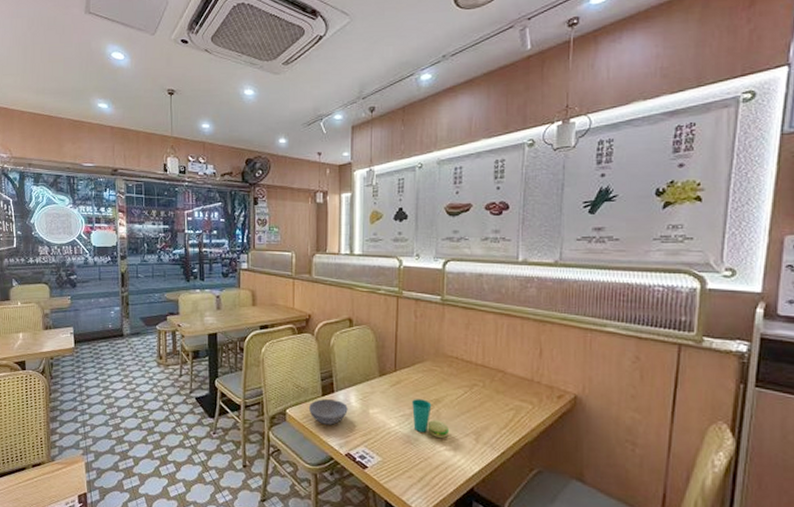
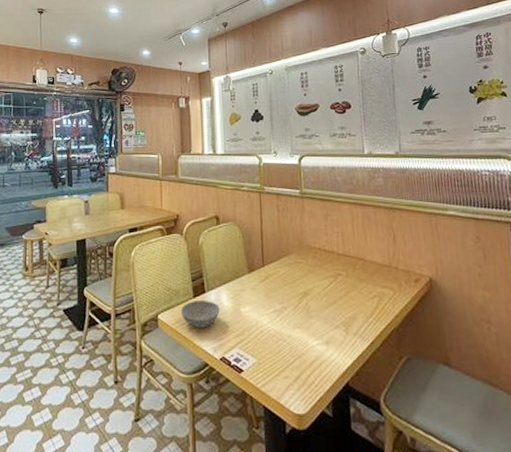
cup: present [412,399,449,438] -> none [282,293,319,332]

